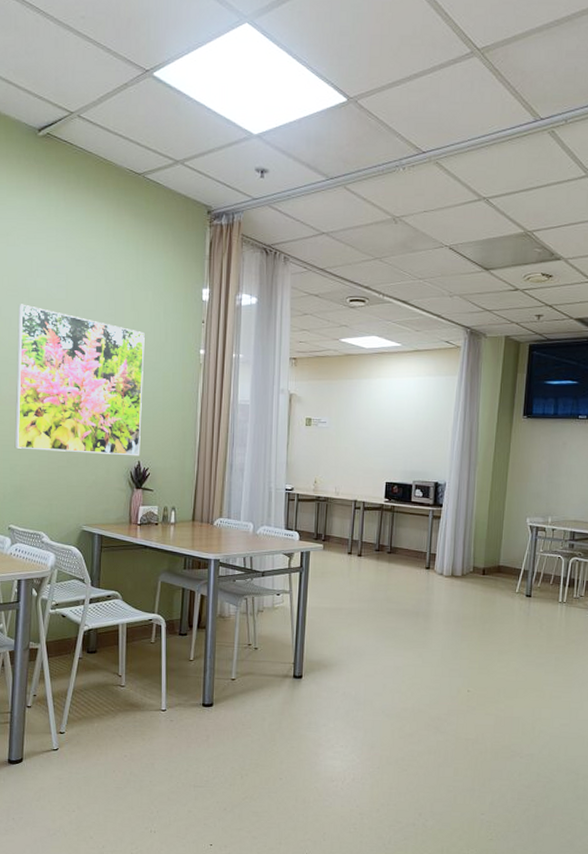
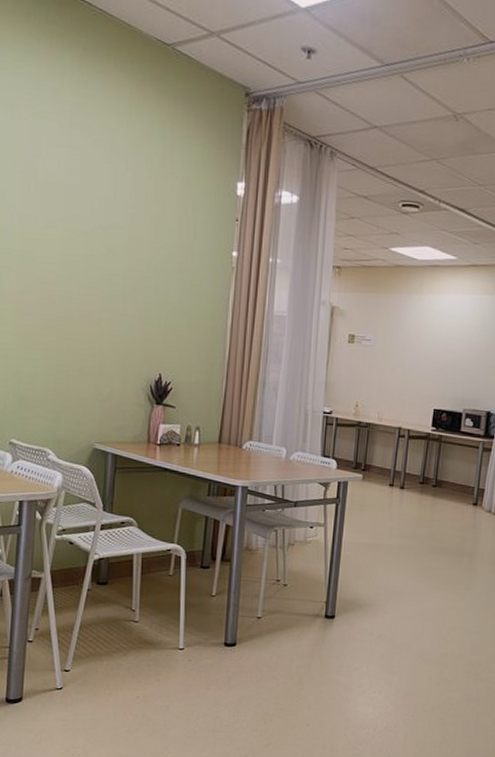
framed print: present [14,304,145,456] -> none [17,187,170,369]

